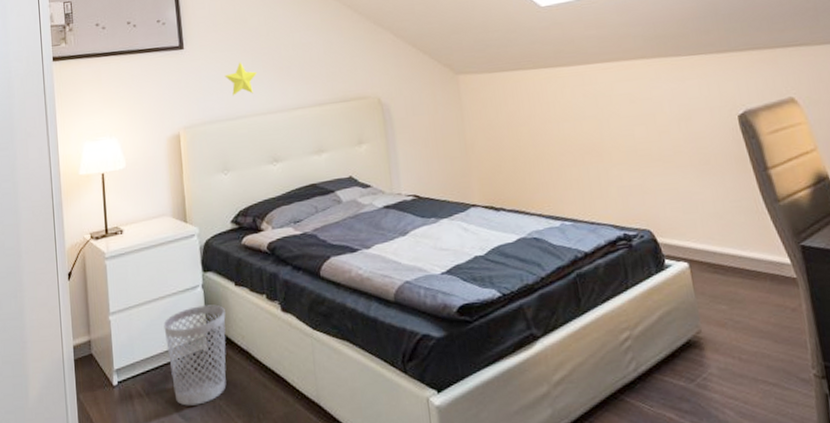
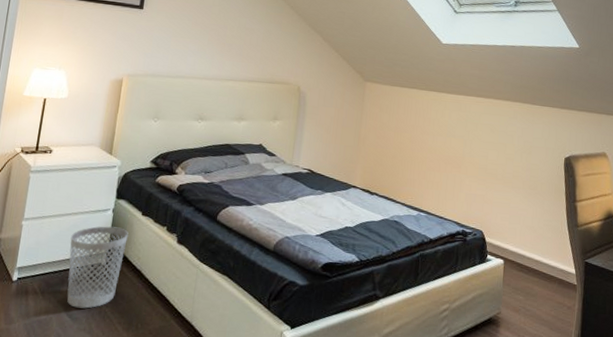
decorative star: present [224,62,258,96] -> none [173,31,203,60]

